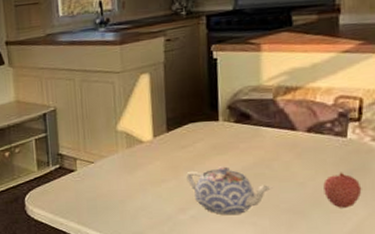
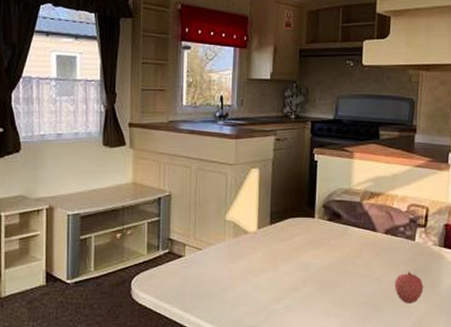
teapot: present [186,166,273,216] -> none [283,260,355,307]

